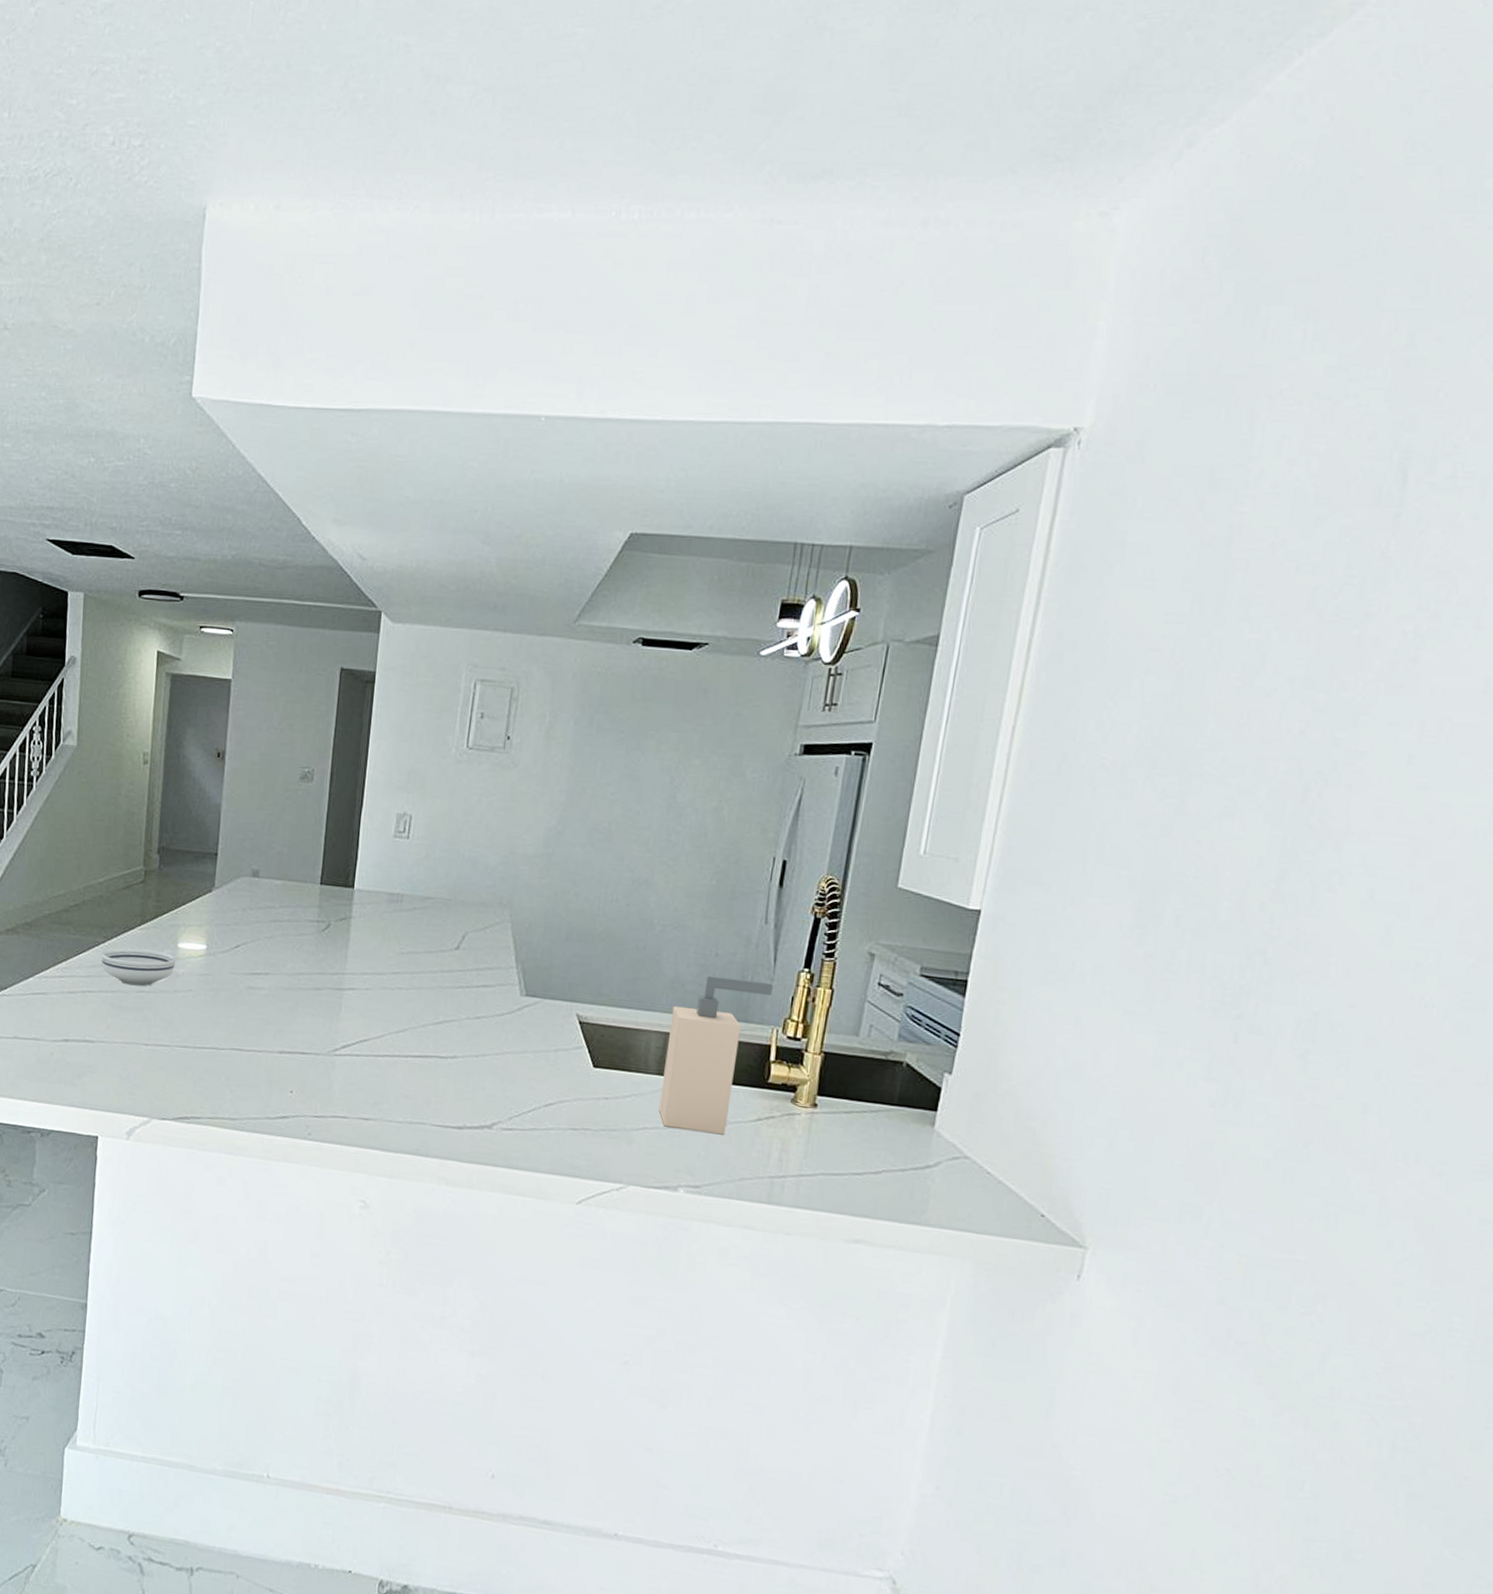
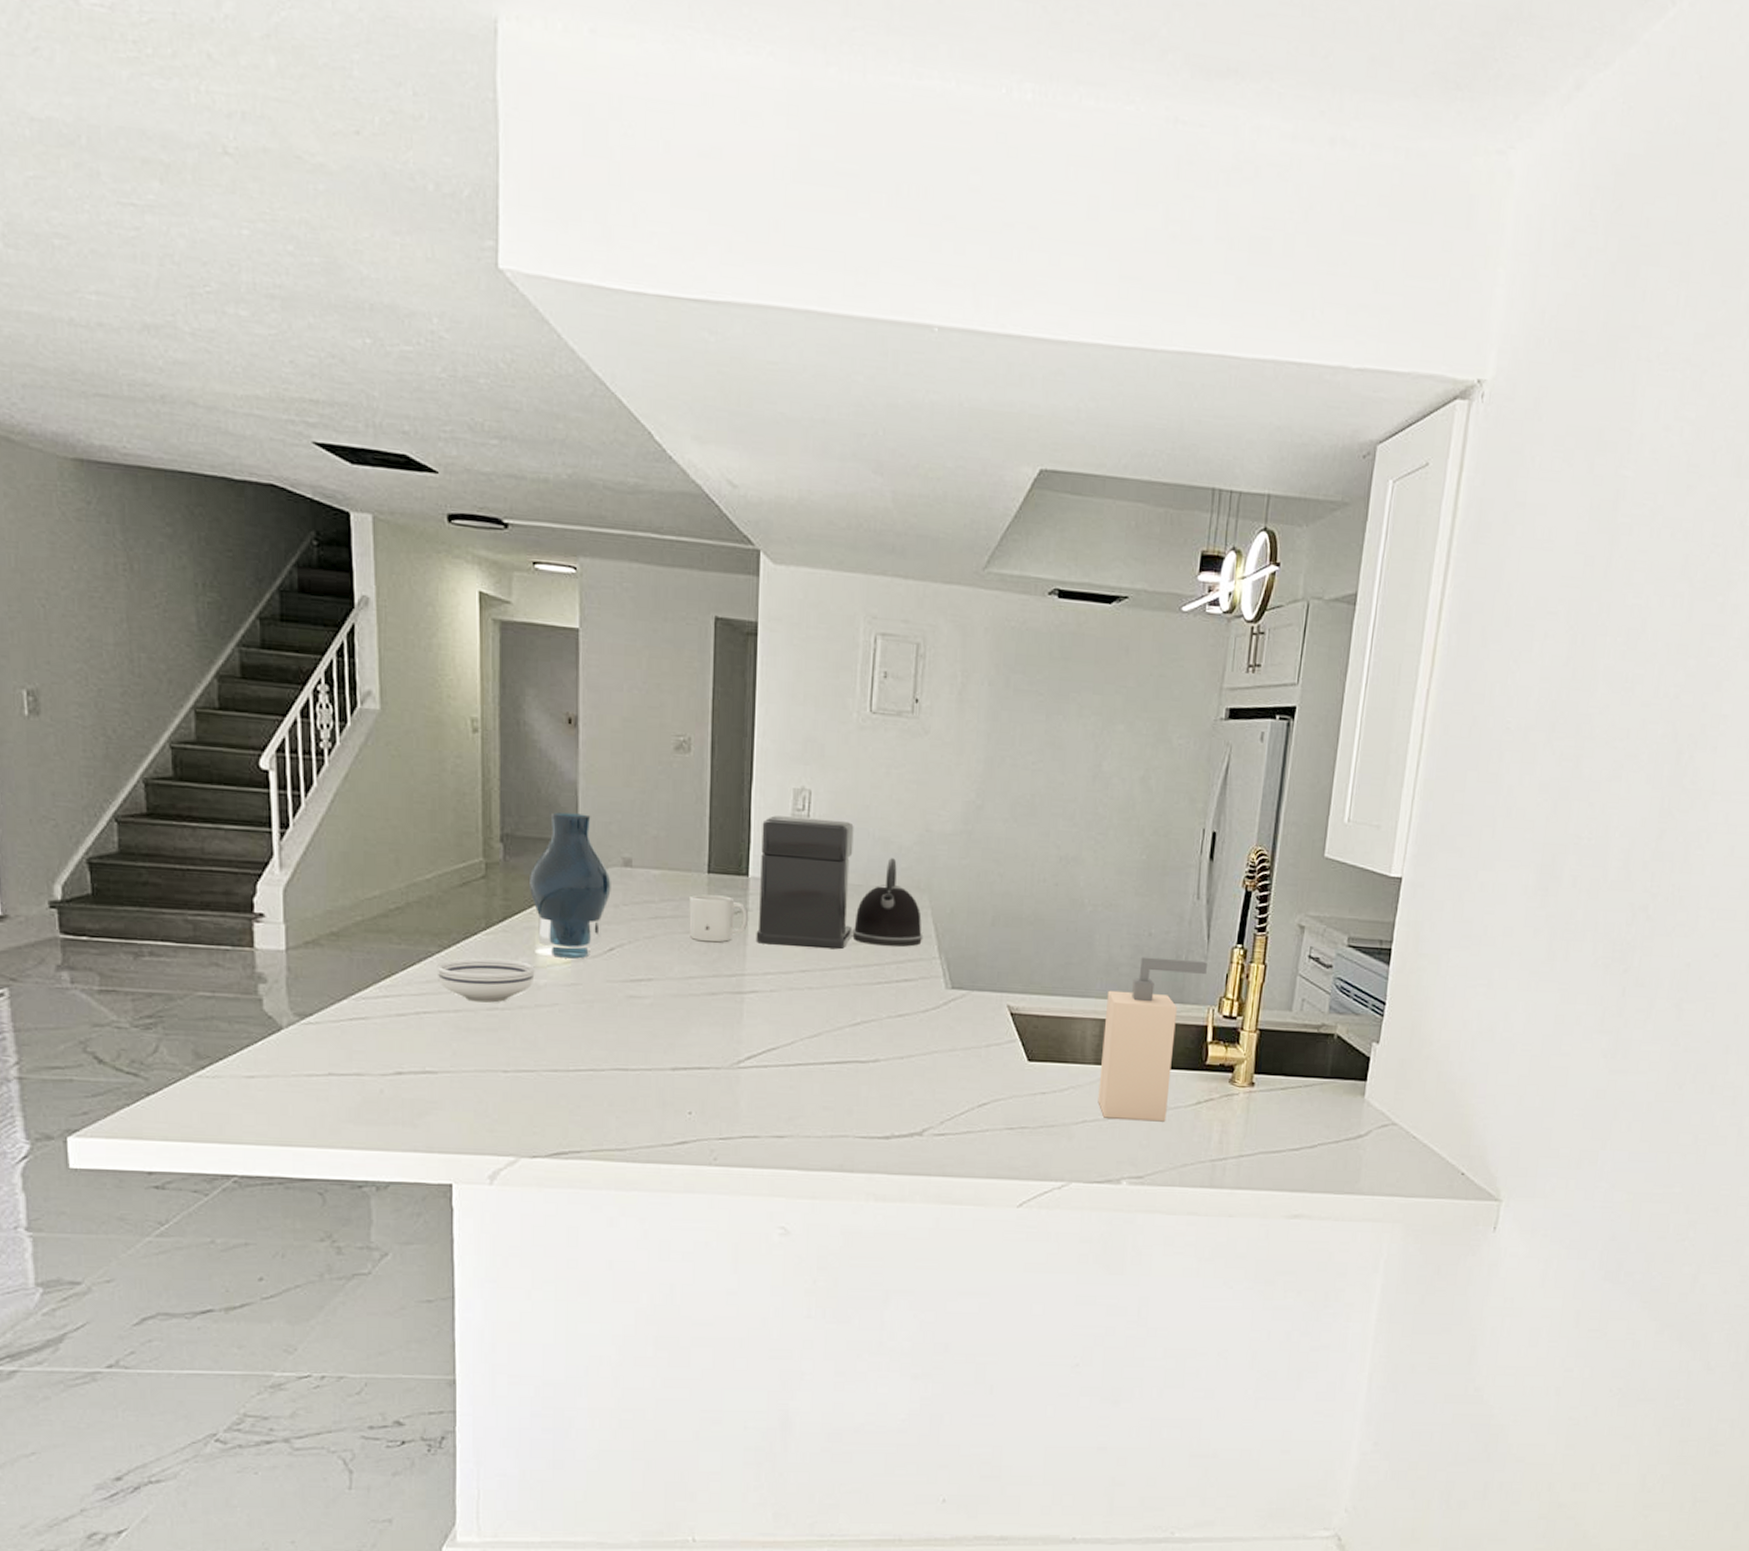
vase: none [176,830,242,953] -> present [528,812,611,959]
mug: none [301,902,352,945] -> present [689,894,749,944]
coffee maker: none [356,836,447,956] -> present [756,815,854,950]
kettle: none [440,876,502,956] -> present [852,858,922,948]

